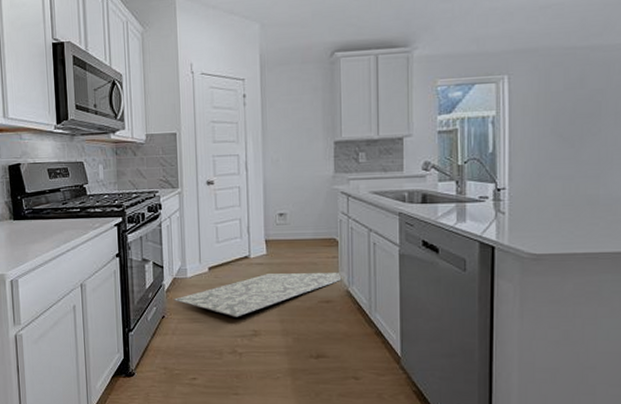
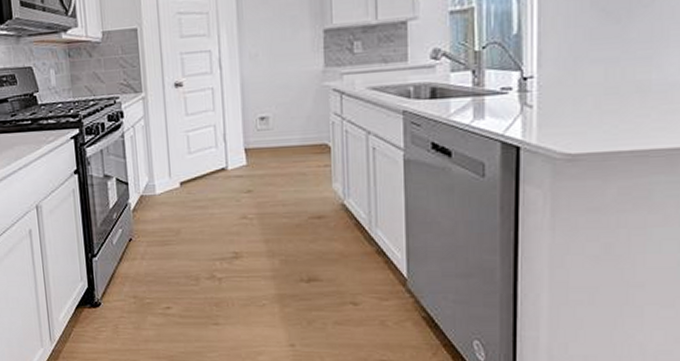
rug: present [174,273,343,317] -> none [141,184,337,238]

